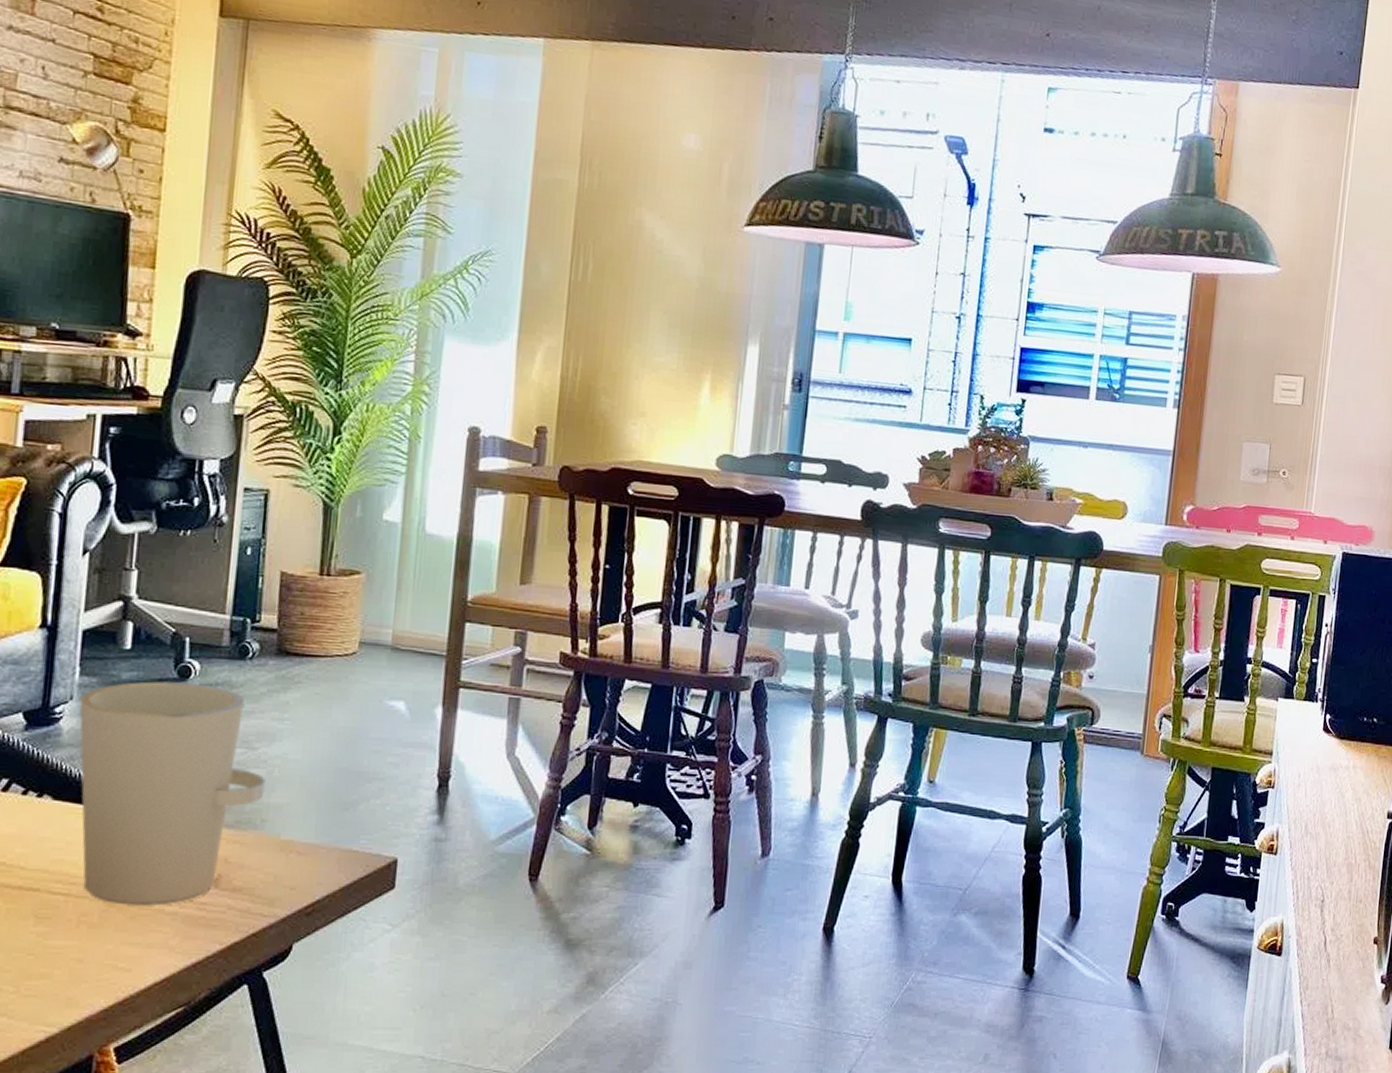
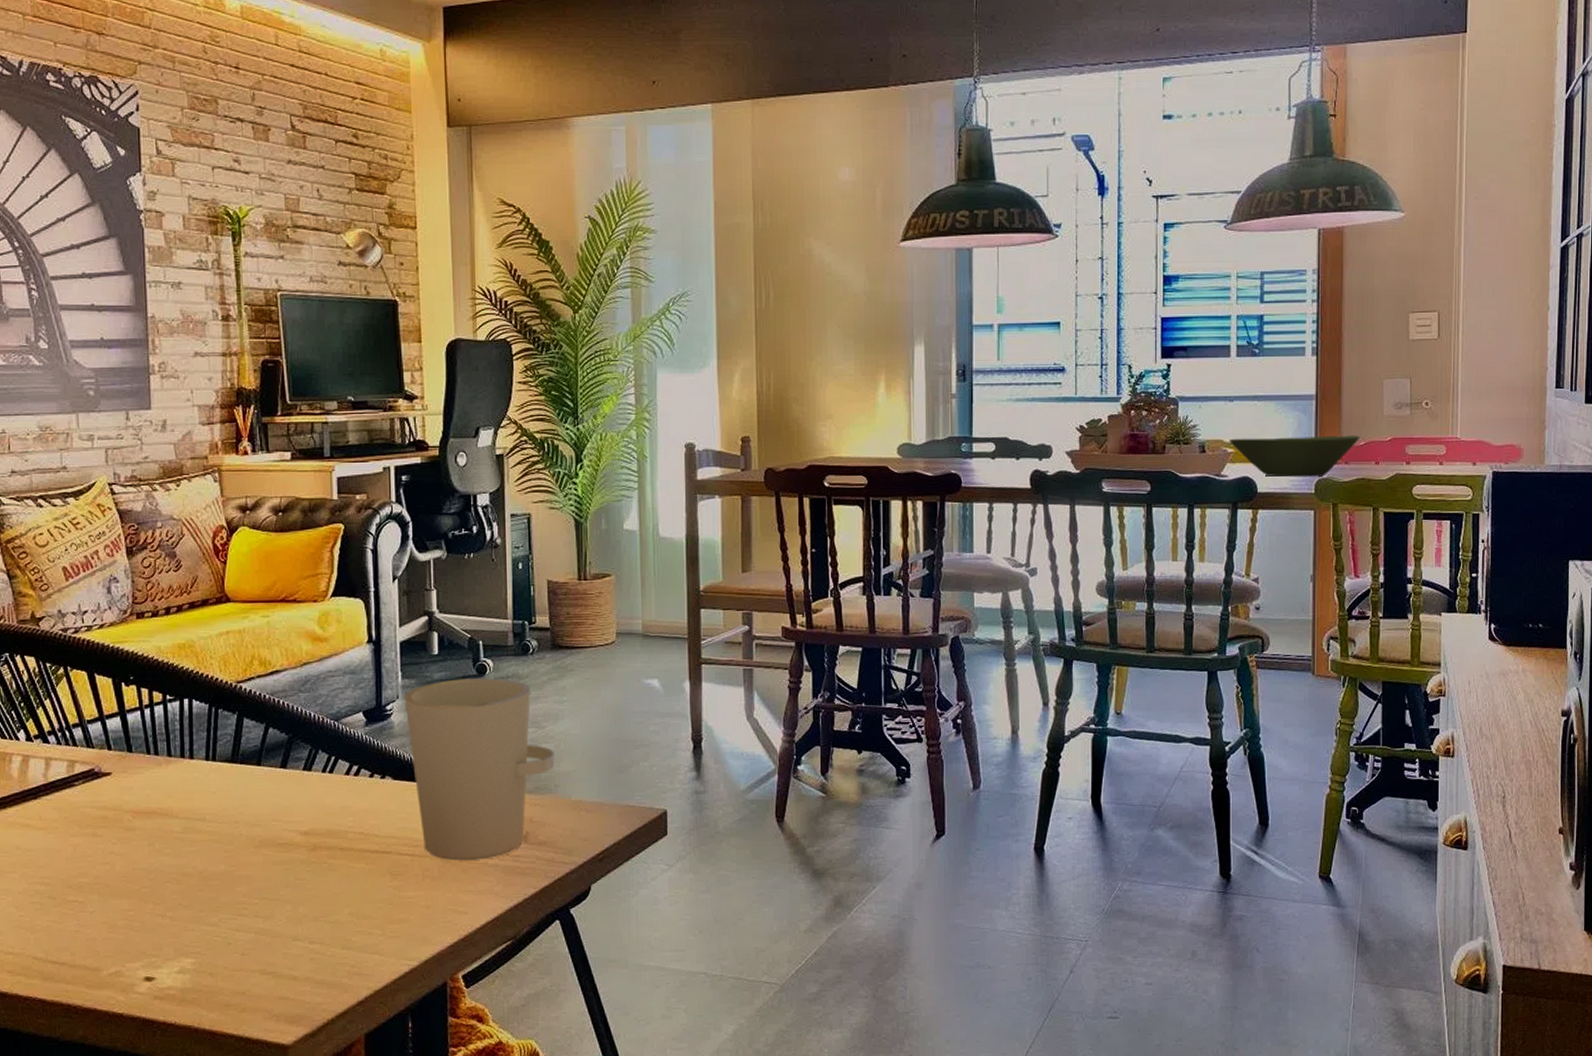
bowl: none [1078,488,1213,540] -> present [1228,435,1359,478]

